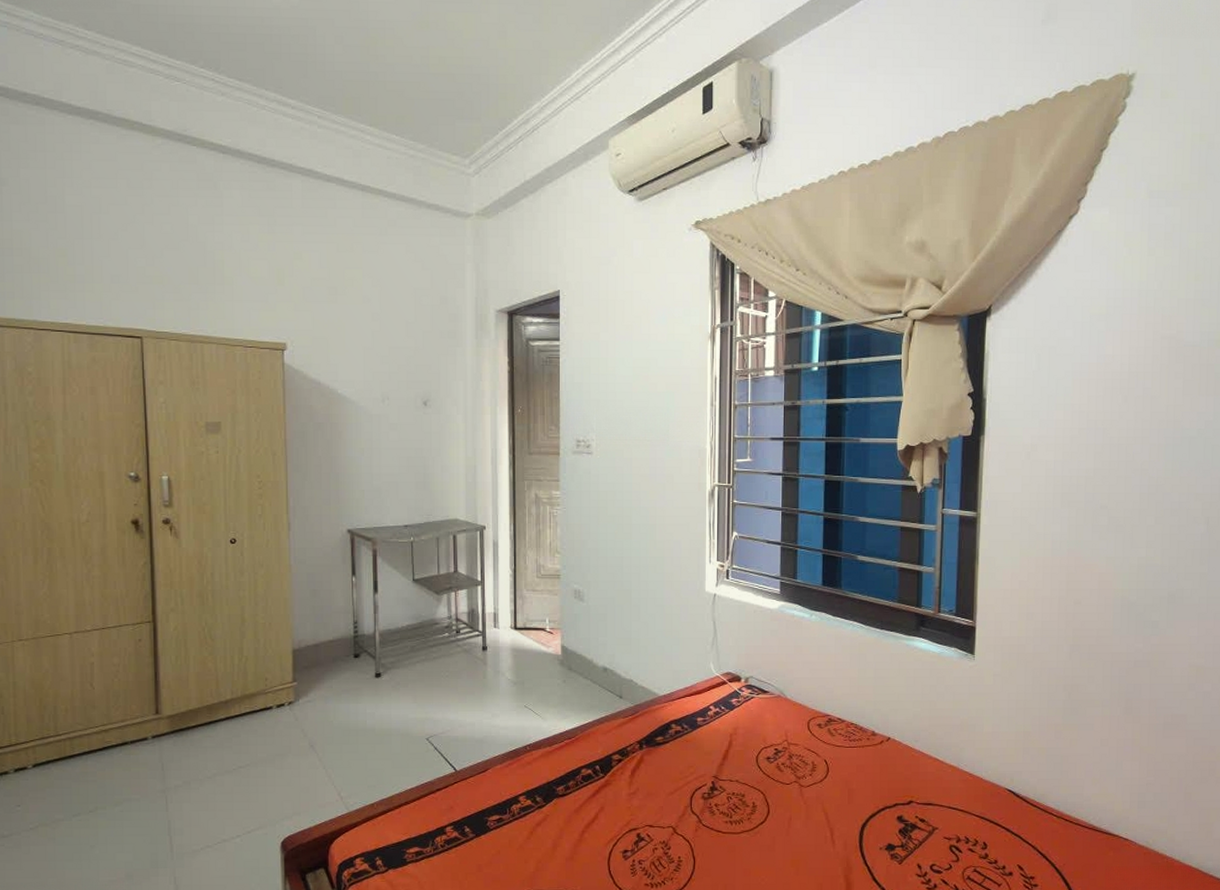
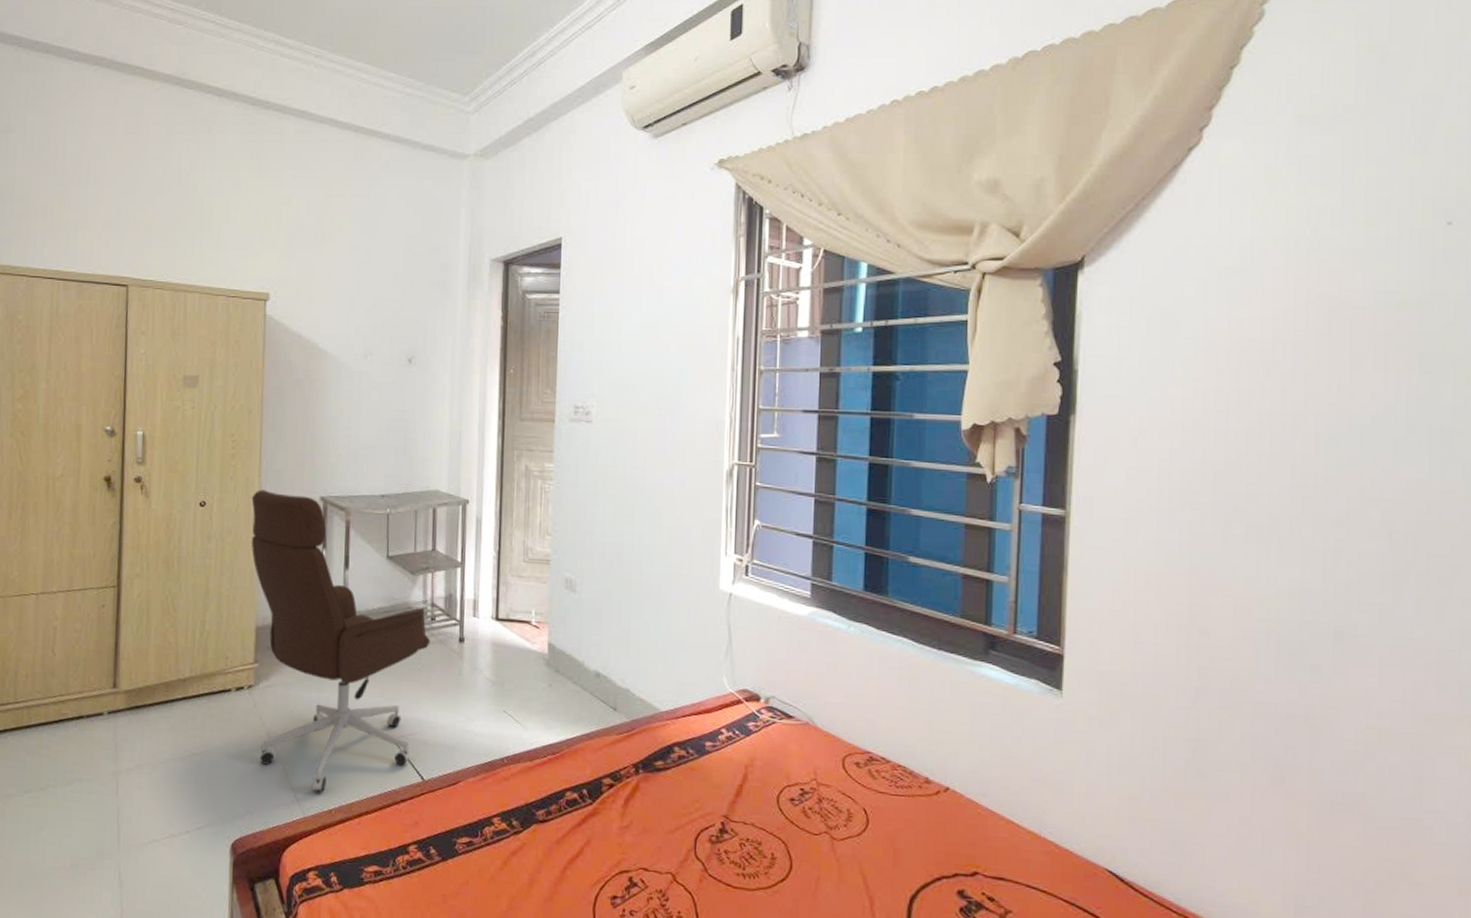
office chair: none [281,525,457,789] -> present [251,489,431,792]

